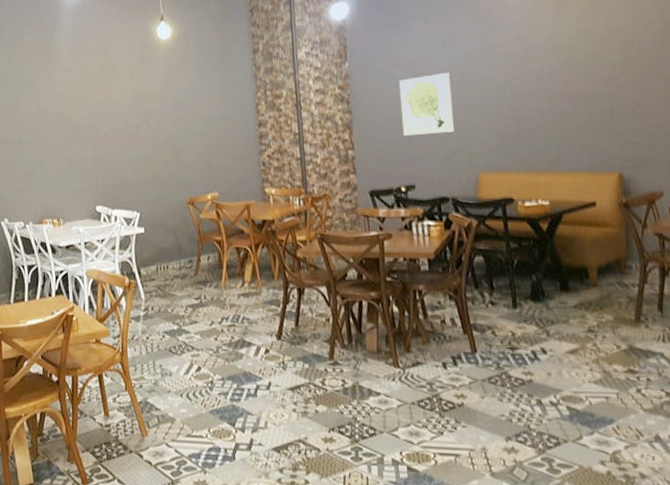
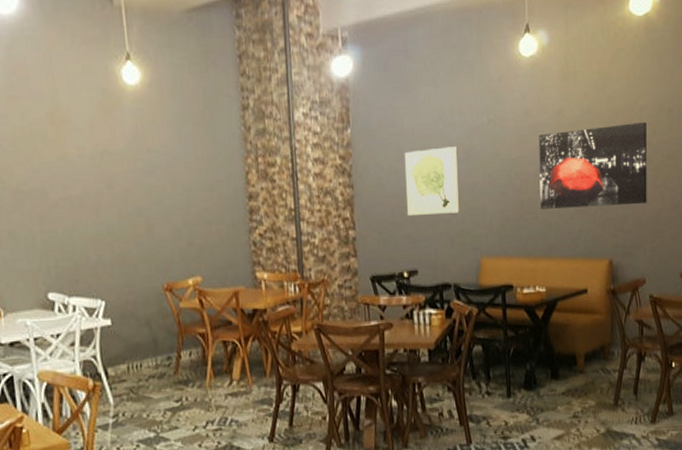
wall art: none [533,38,659,126] -> present [539,121,647,209]

